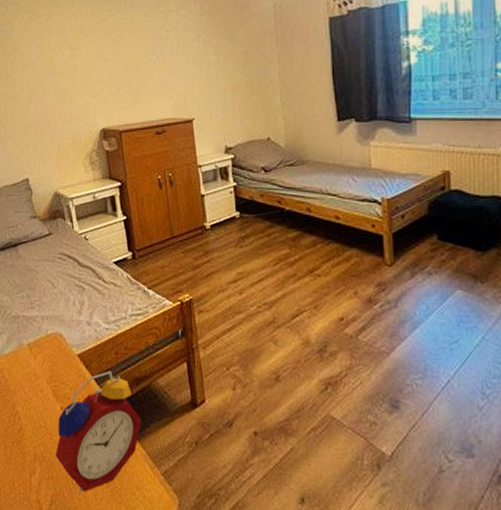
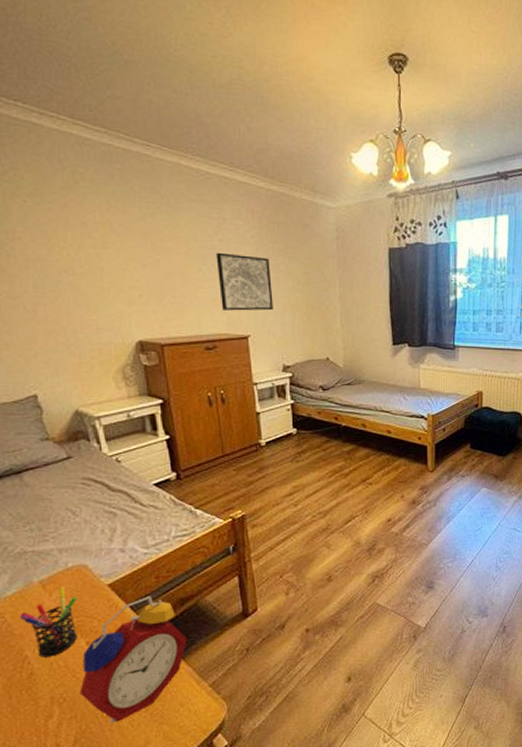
pen holder: none [13,351,55,416] -> present [19,586,78,658]
wall art: none [164,41,215,96] -> present [216,252,273,311]

